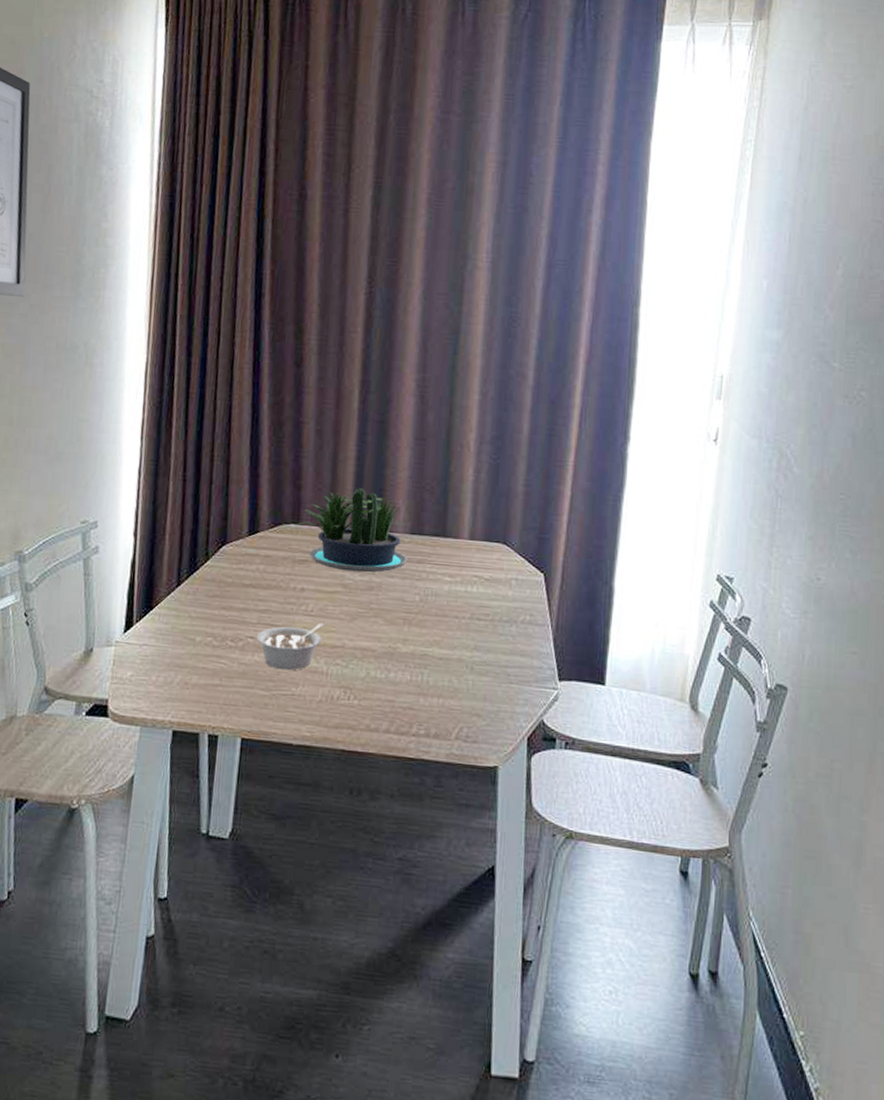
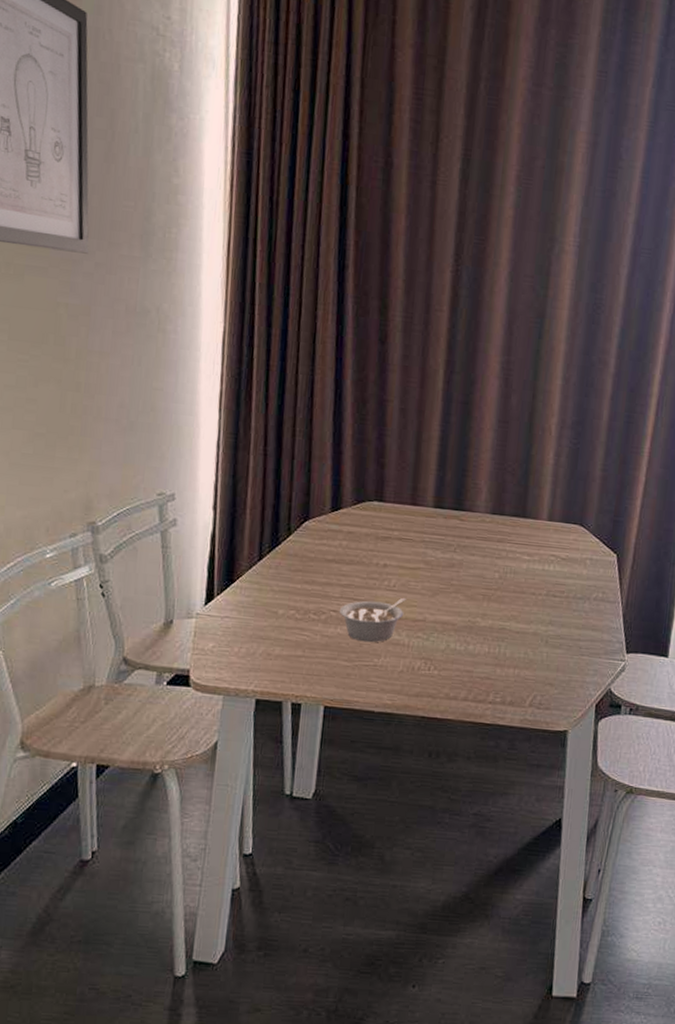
potted plant: present [296,487,408,573] -> none [379,467,488,551]

